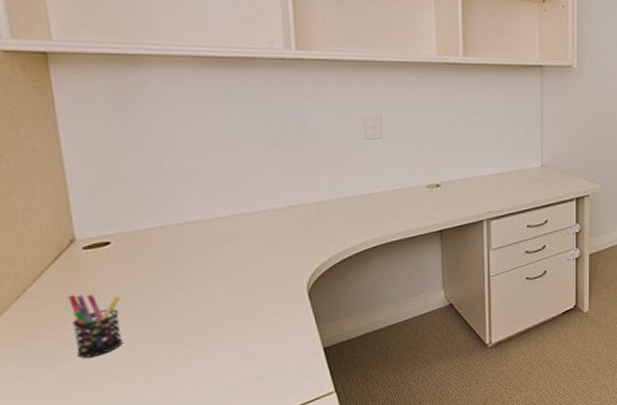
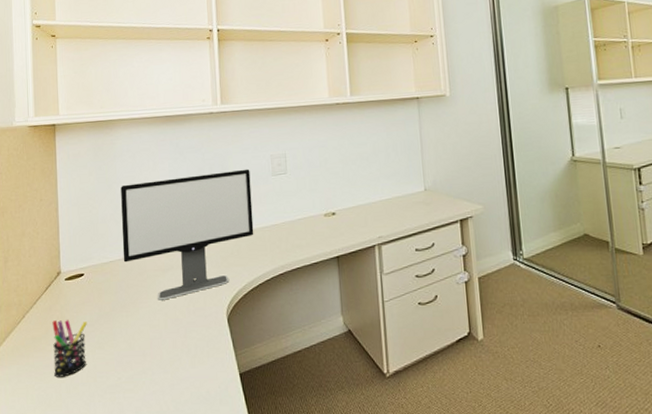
computer monitor: none [157,130,341,273] -> present [121,169,254,300]

